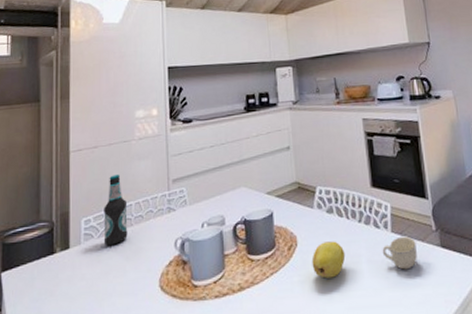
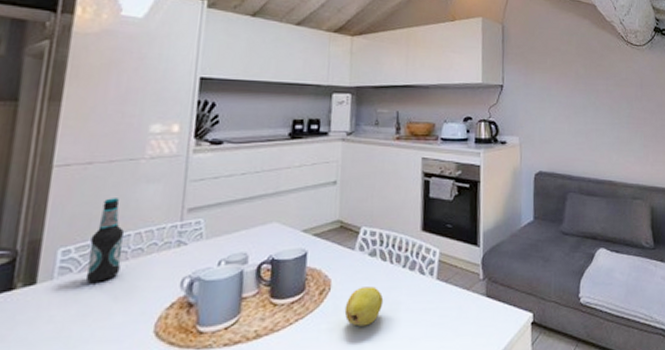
cup: present [382,236,417,270] -> none [424,284,461,319]

